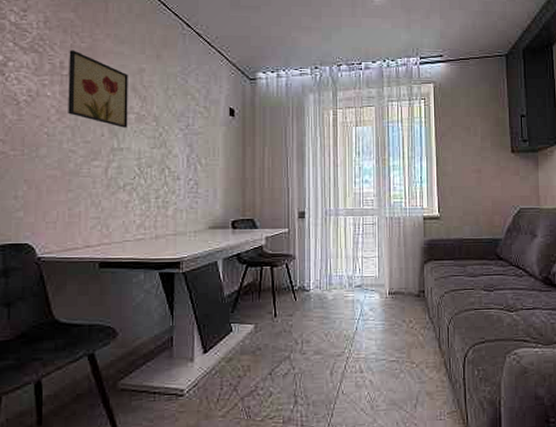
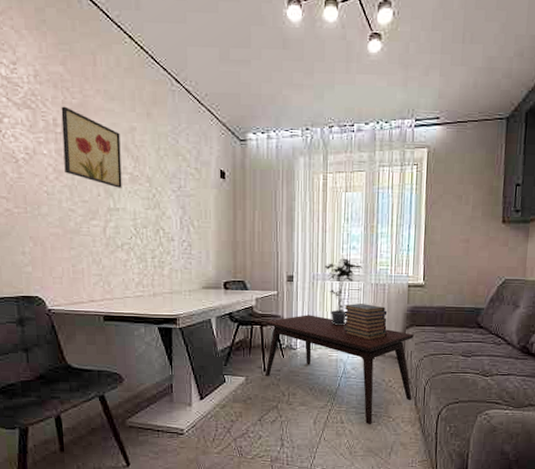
coffee table: none [275,252,435,373] -> present [265,315,414,425]
potted plant: none [337,190,377,263] -> present [324,256,364,326]
book stack: none [359,239,406,278] -> present [343,303,388,341]

